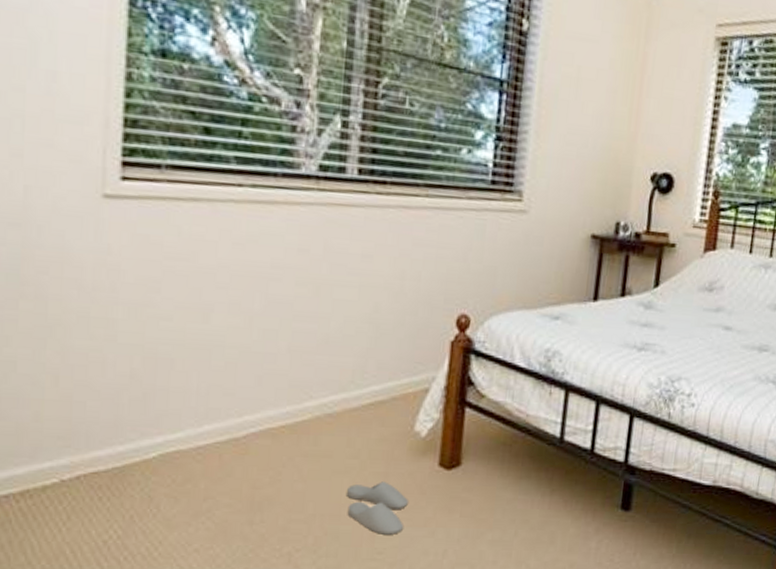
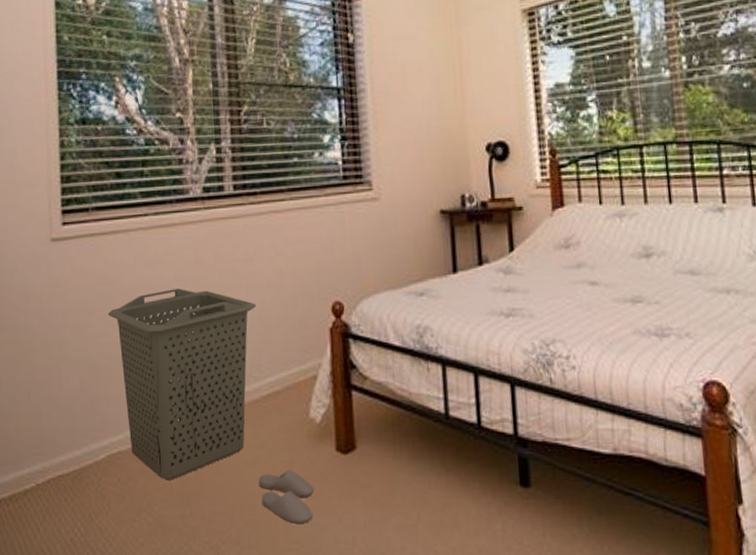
laundry basket: none [176,276,369,485] -> present [108,288,257,480]

